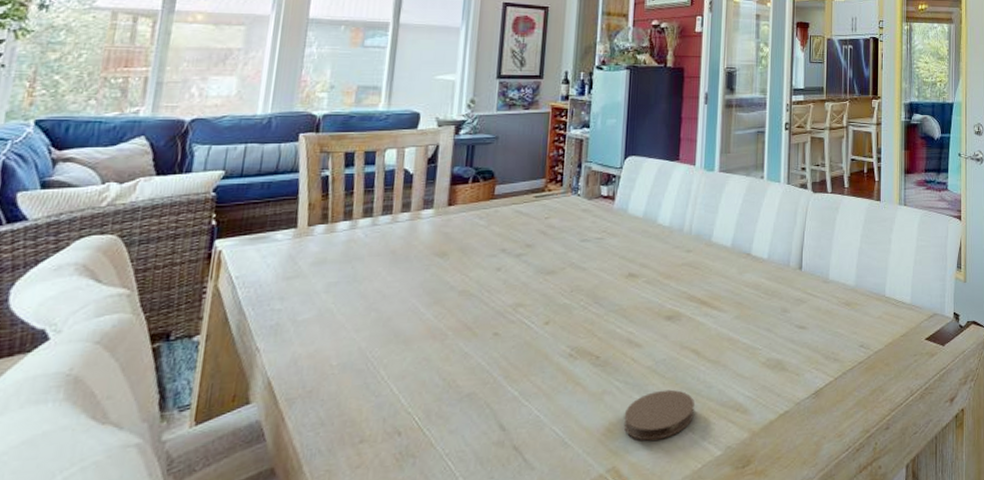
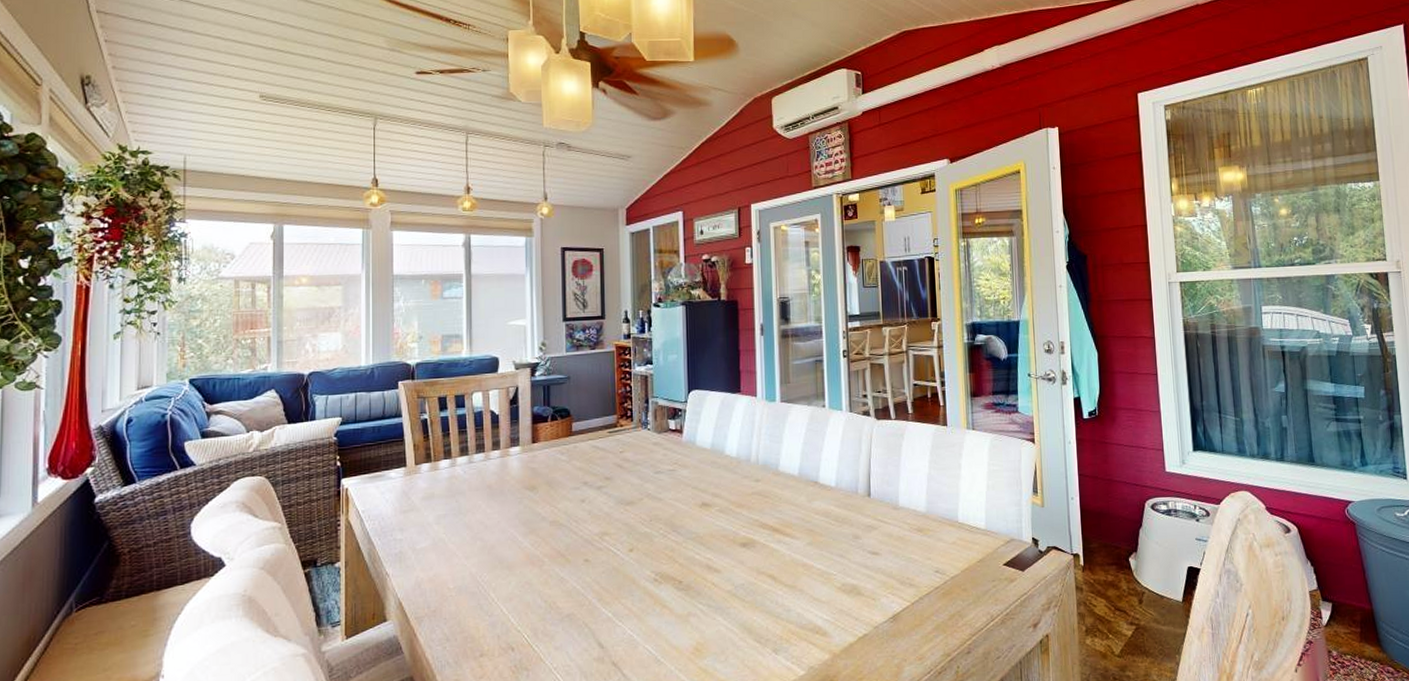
coaster: present [623,389,695,441] -> none [710,612,776,660]

